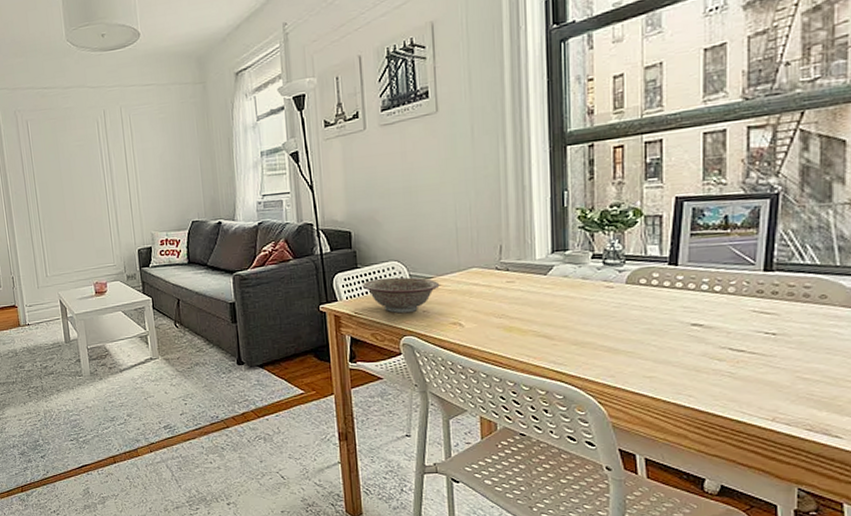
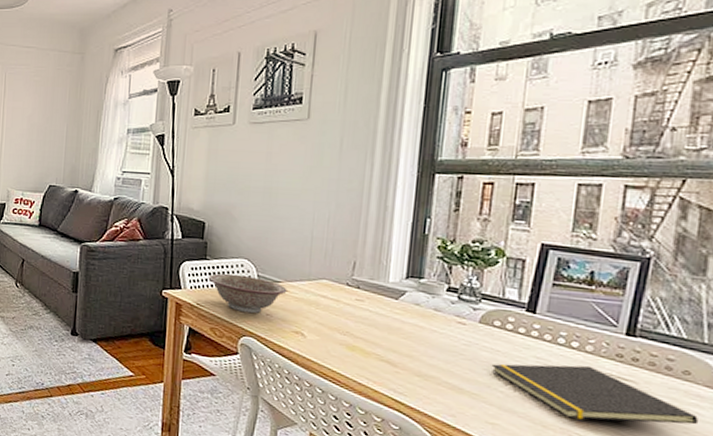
notepad: none [642,306,839,359] -> present [491,364,699,425]

